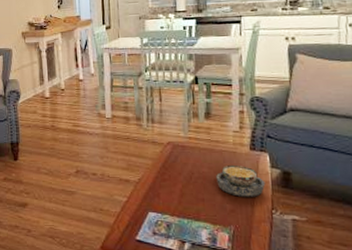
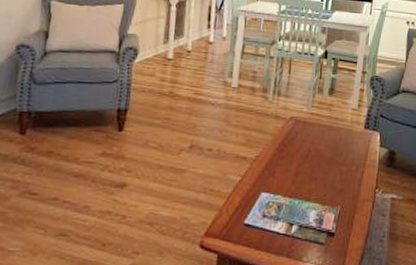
bowl: present [216,164,266,198] -> none [331,143,374,177]

